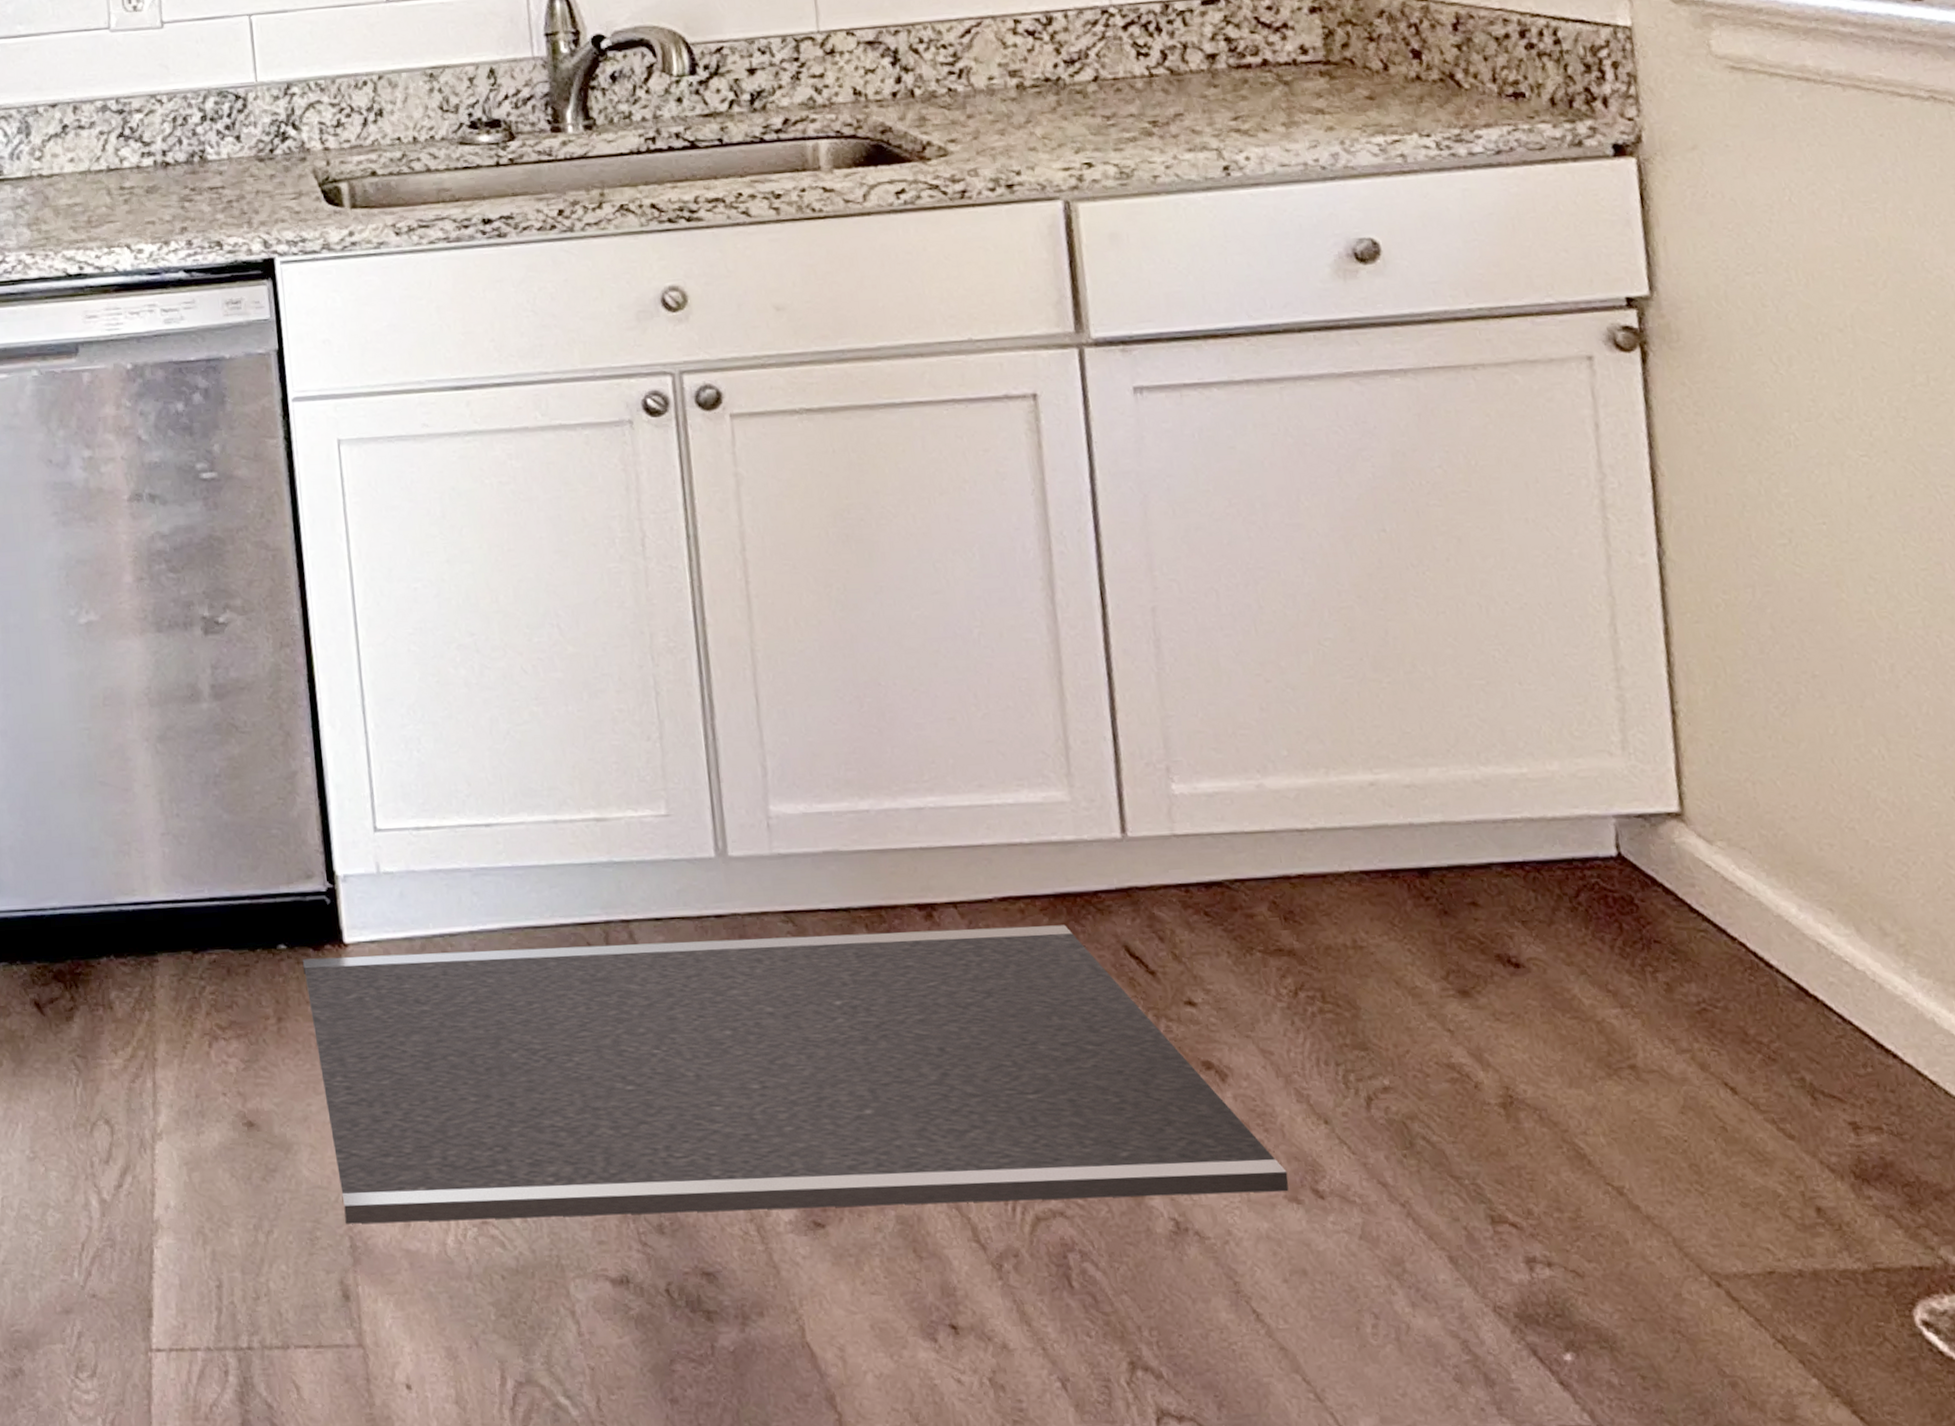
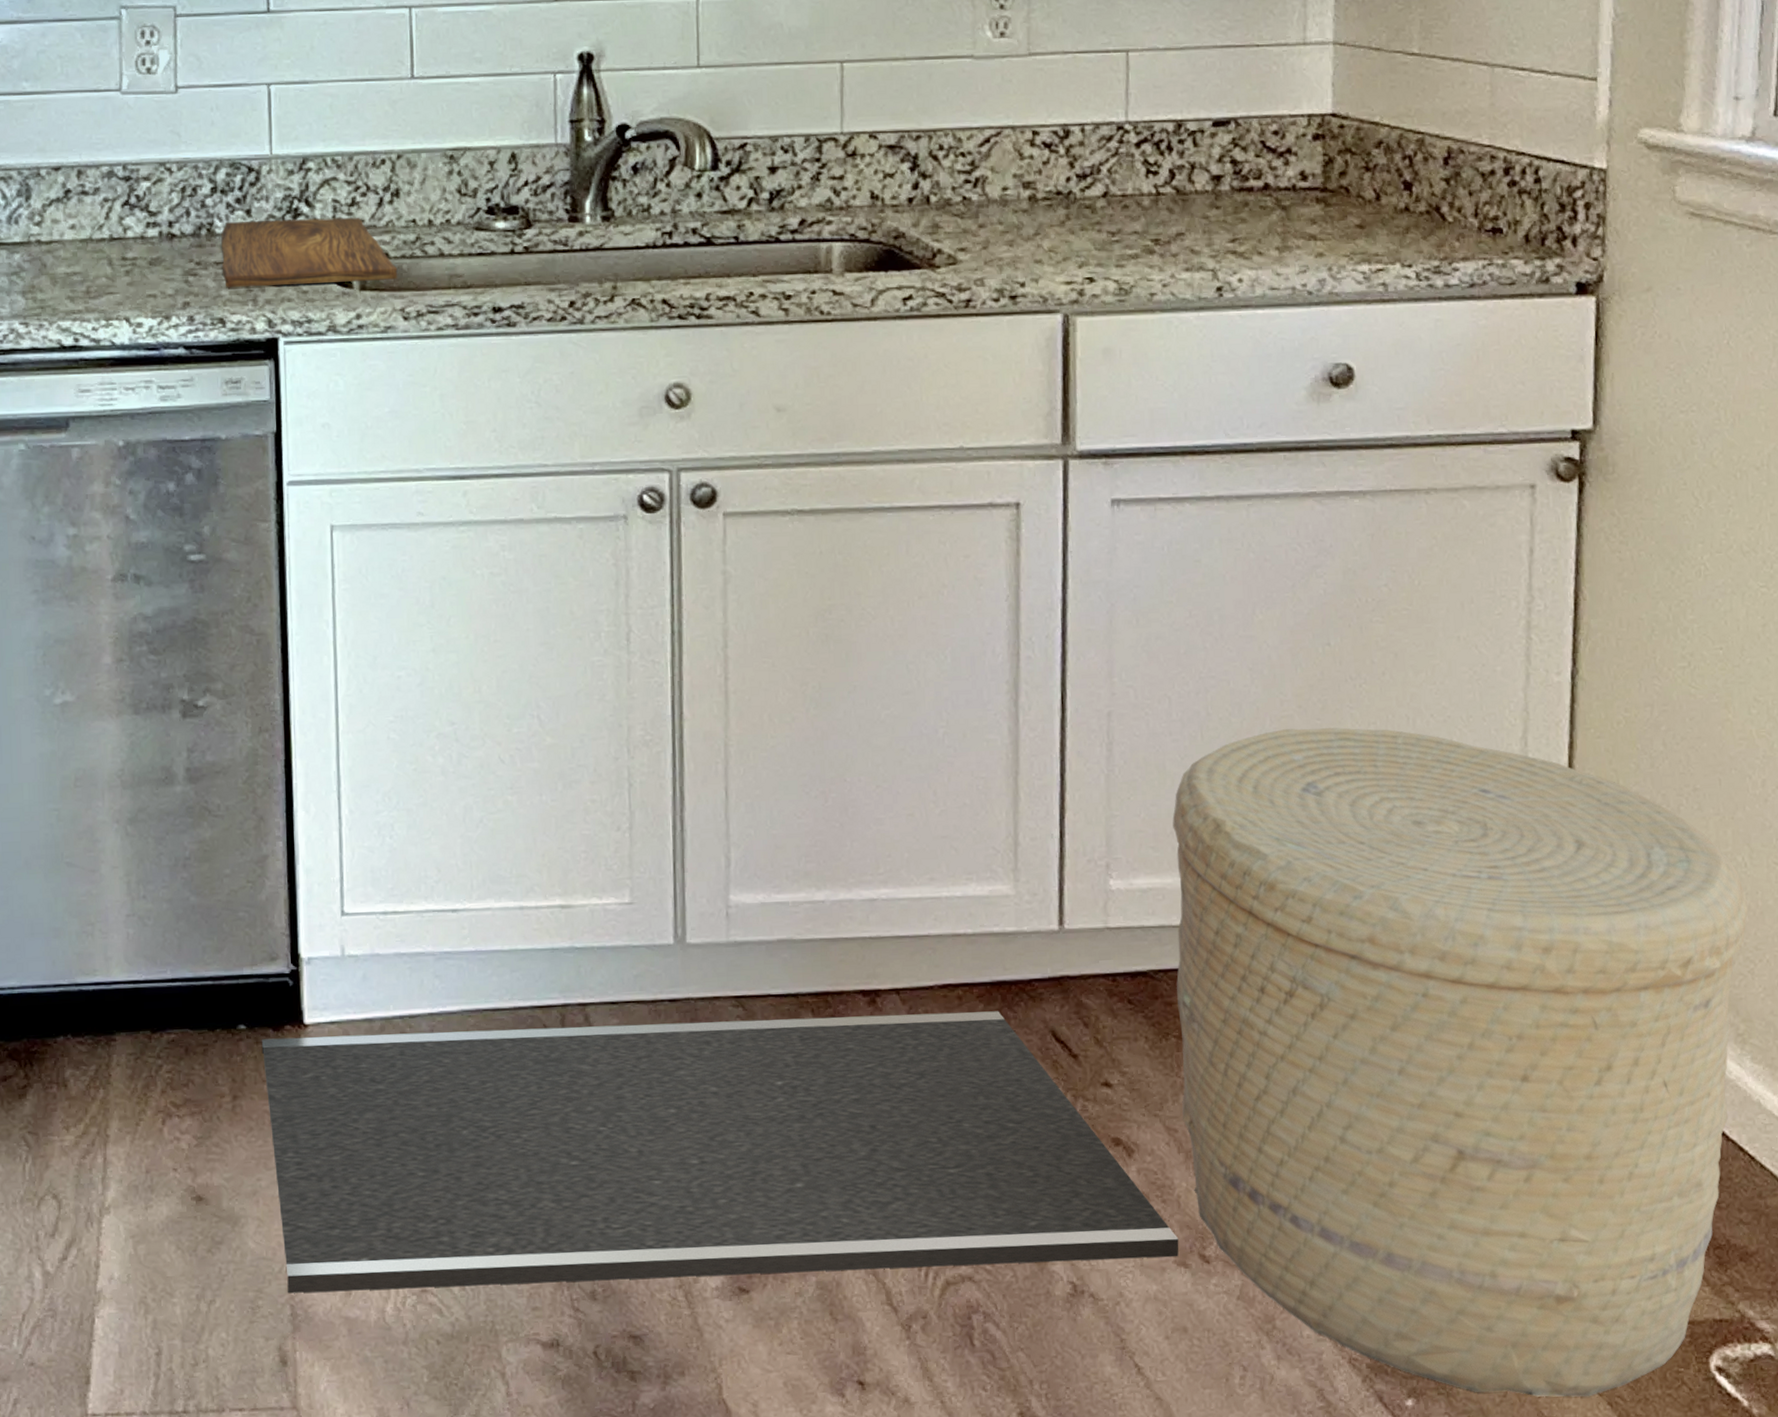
cutting board: none [213,137,387,212] -> present [221,217,398,288]
basket: none [1233,618,1901,1354] -> present [1172,727,1749,1397]

